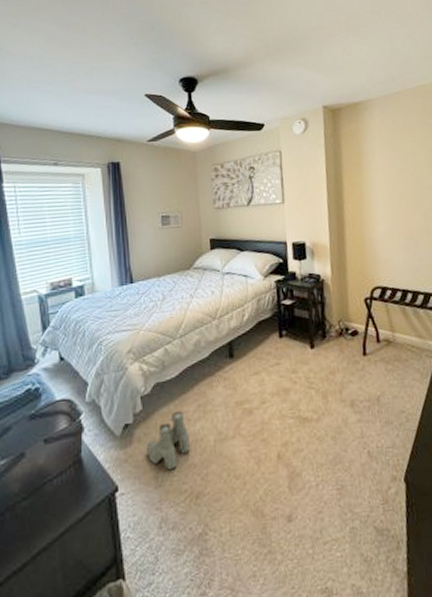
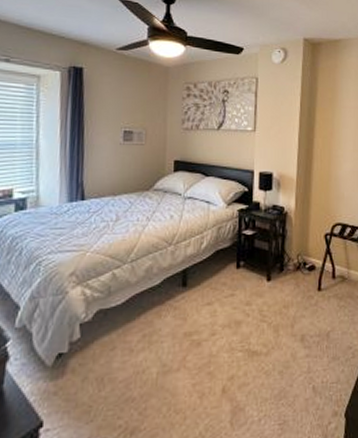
boots: present [147,411,190,471] -> none [80,341,130,405]

